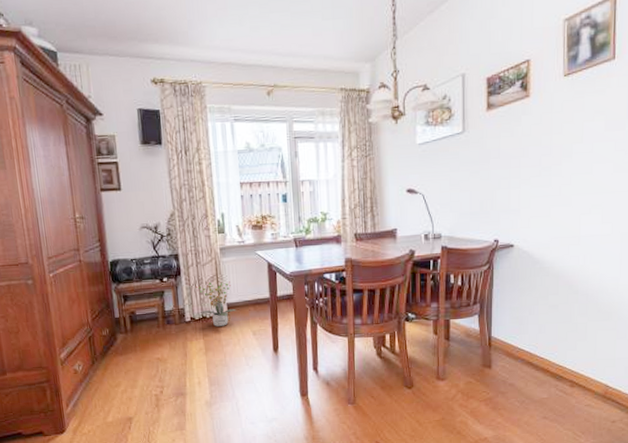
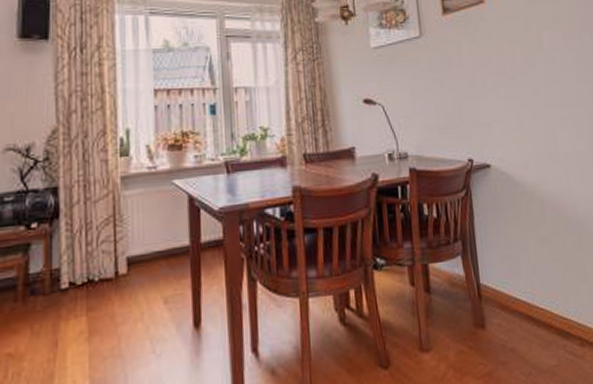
potted plant: present [195,281,236,327] -> none [80,224,140,294]

